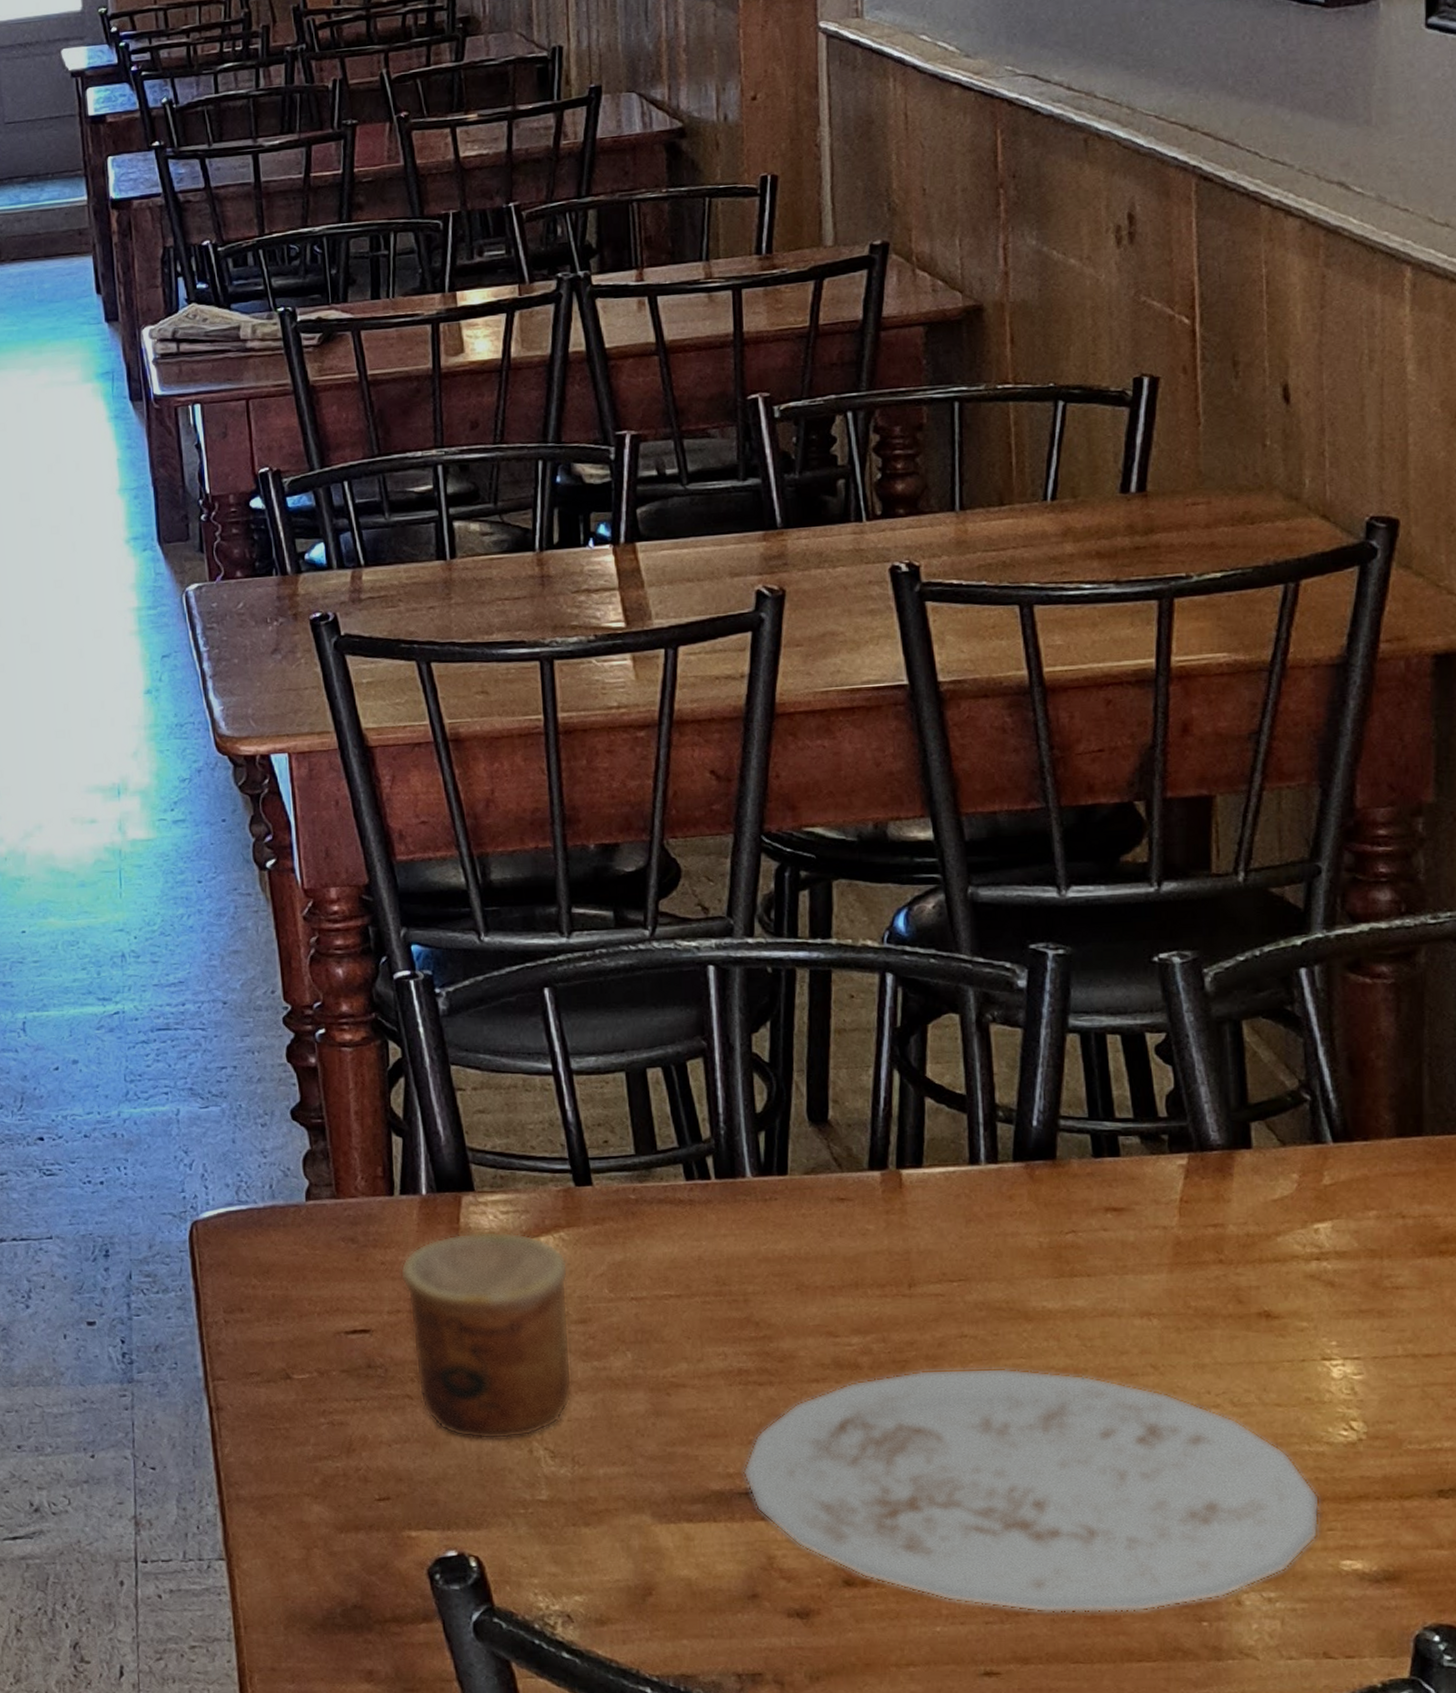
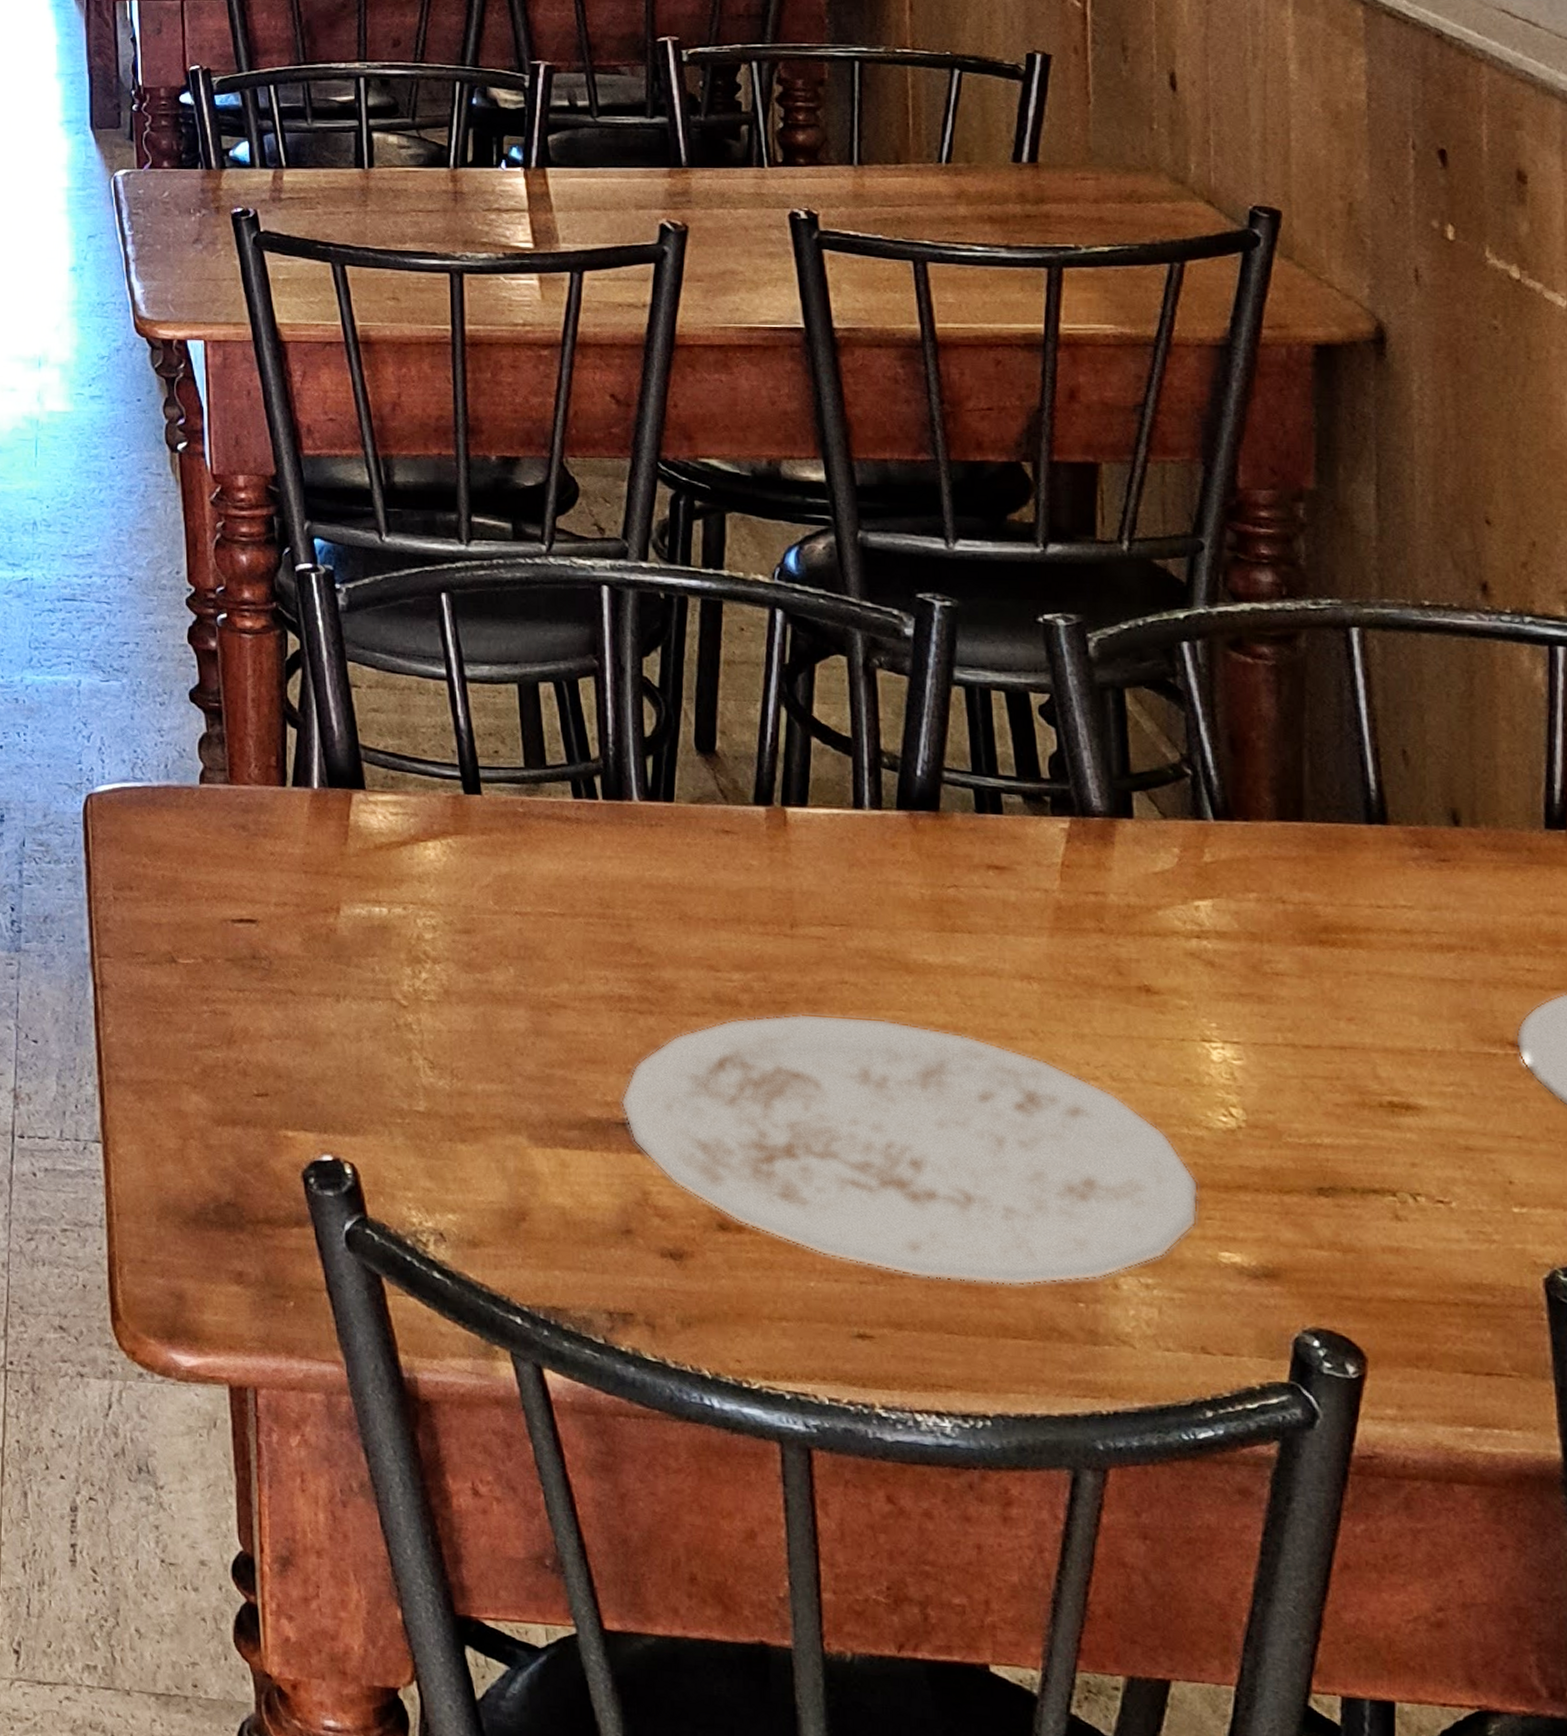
cup: present [399,1231,572,1440] -> none [288,831,455,1045]

